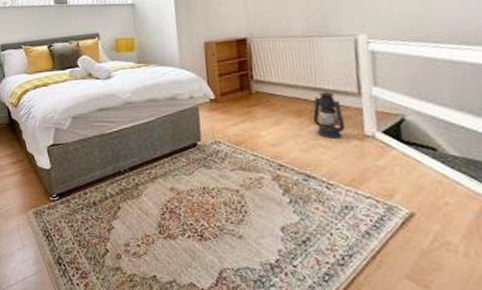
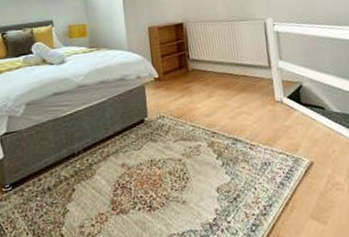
lantern: present [309,92,346,139] -> none [234,66,262,106]

